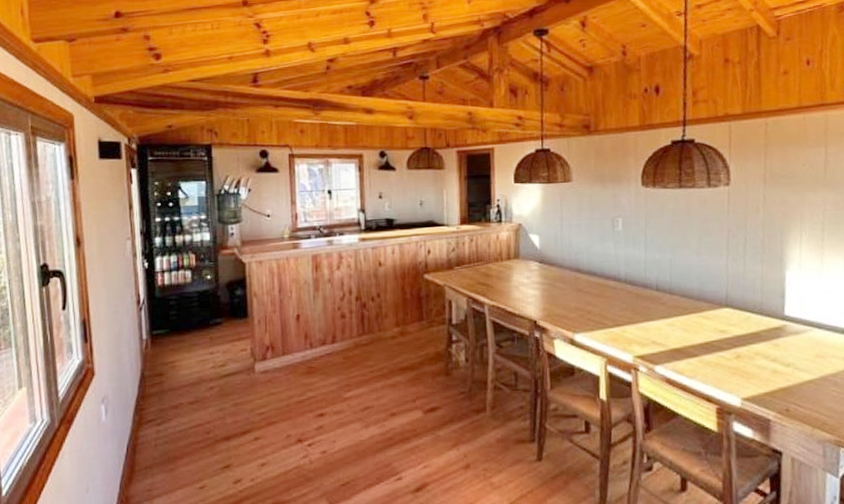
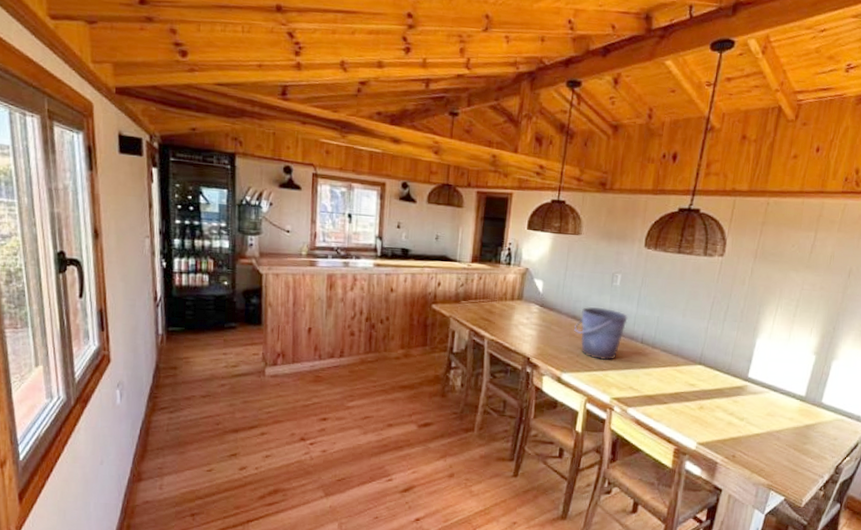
bucket: none [580,256,637,315] -> present [574,307,628,361]

